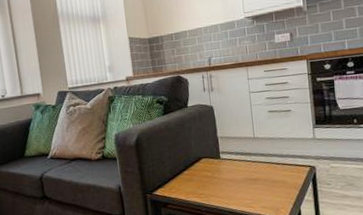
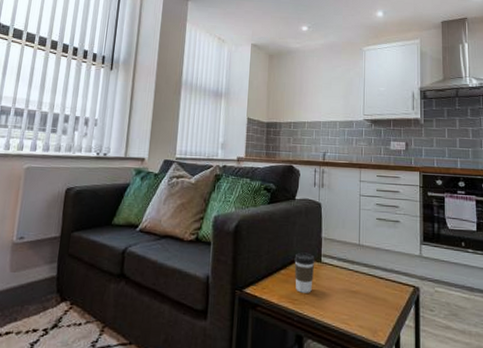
coffee cup: none [195,152,215,188] -> present [294,252,315,293]

